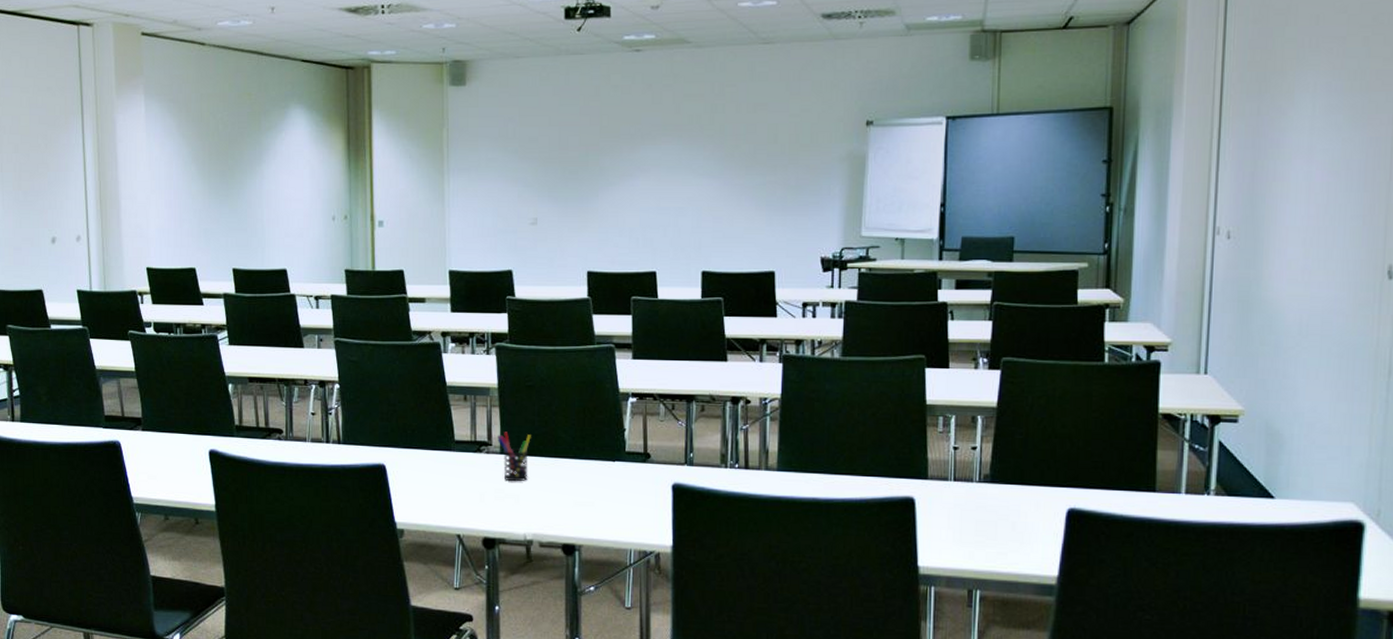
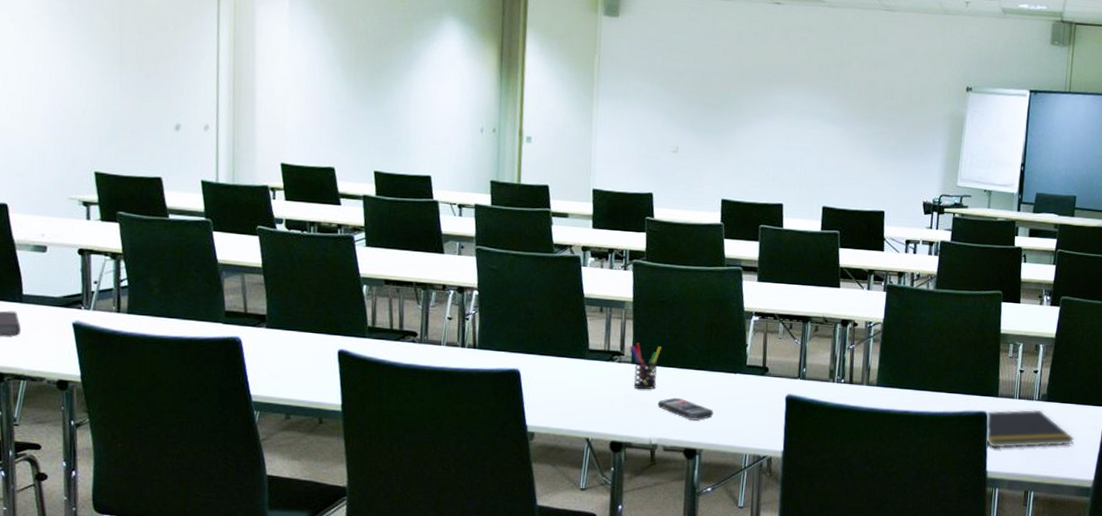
smartphone: none [530,489,592,513] -> present [657,397,713,420]
notepad: none [914,493,1028,539] -> present [985,409,1074,448]

